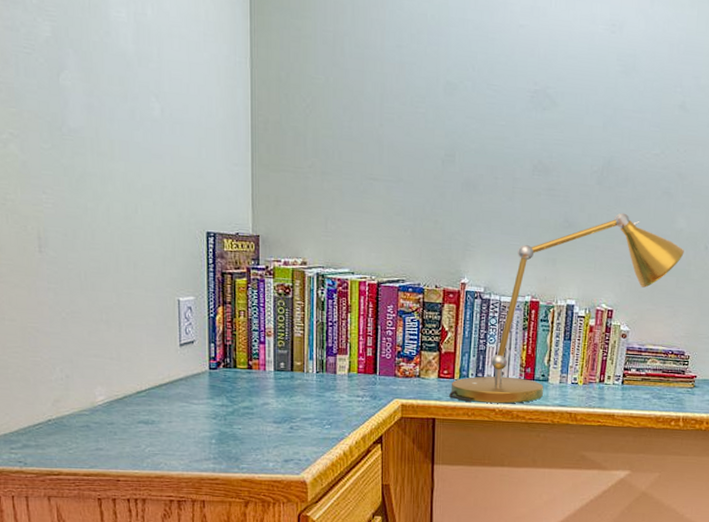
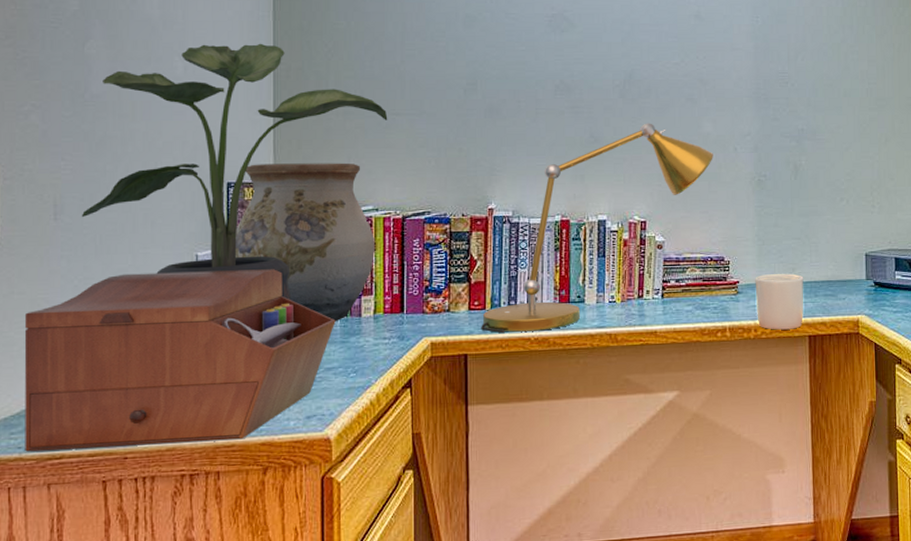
sewing box: none [16,311,312,474] -> present [24,269,336,452]
potted plant: none [65,86,365,353] -> present [81,43,388,301]
vase: none [216,216,350,377] -> present [236,163,375,322]

